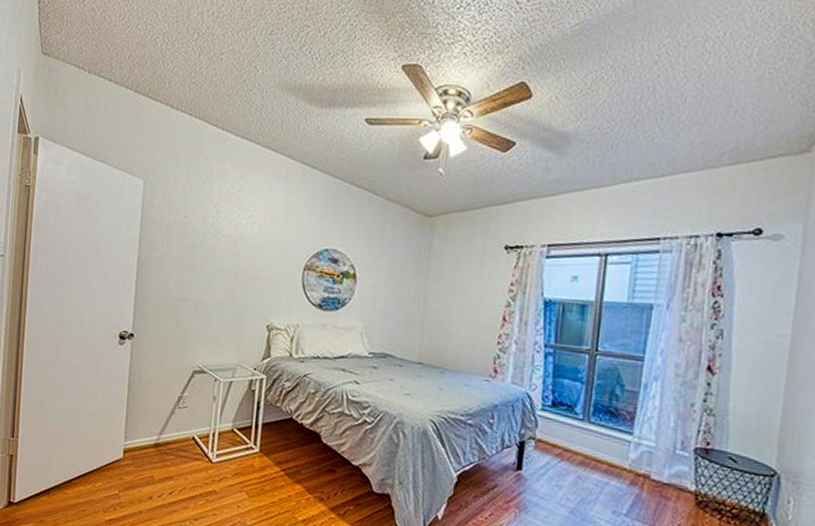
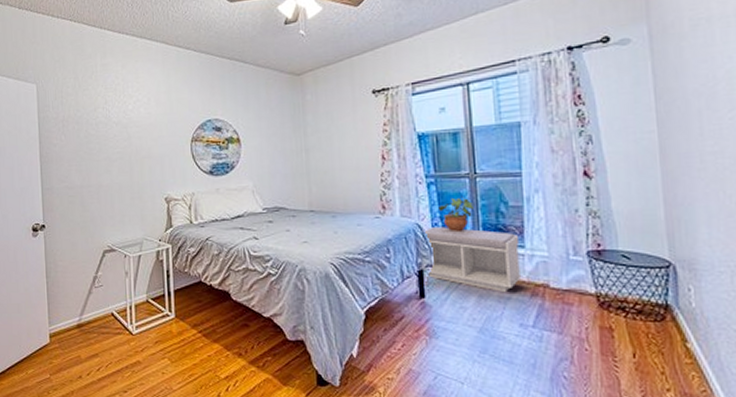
bench: none [529,399,630,478] -> present [422,227,522,293]
potted plant: none [552,371,590,408] -> present [438,195,475,231]

